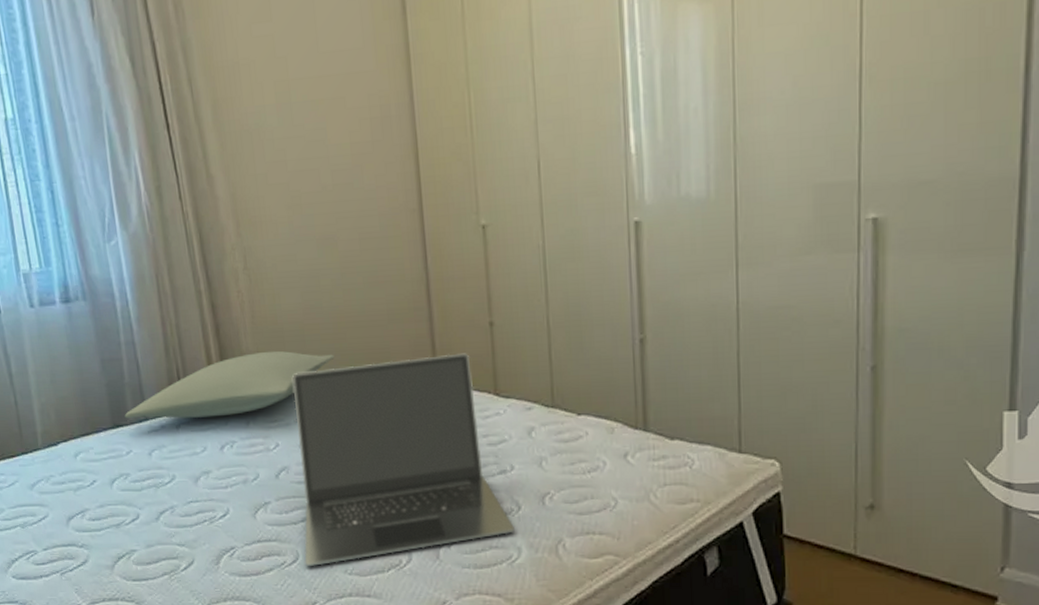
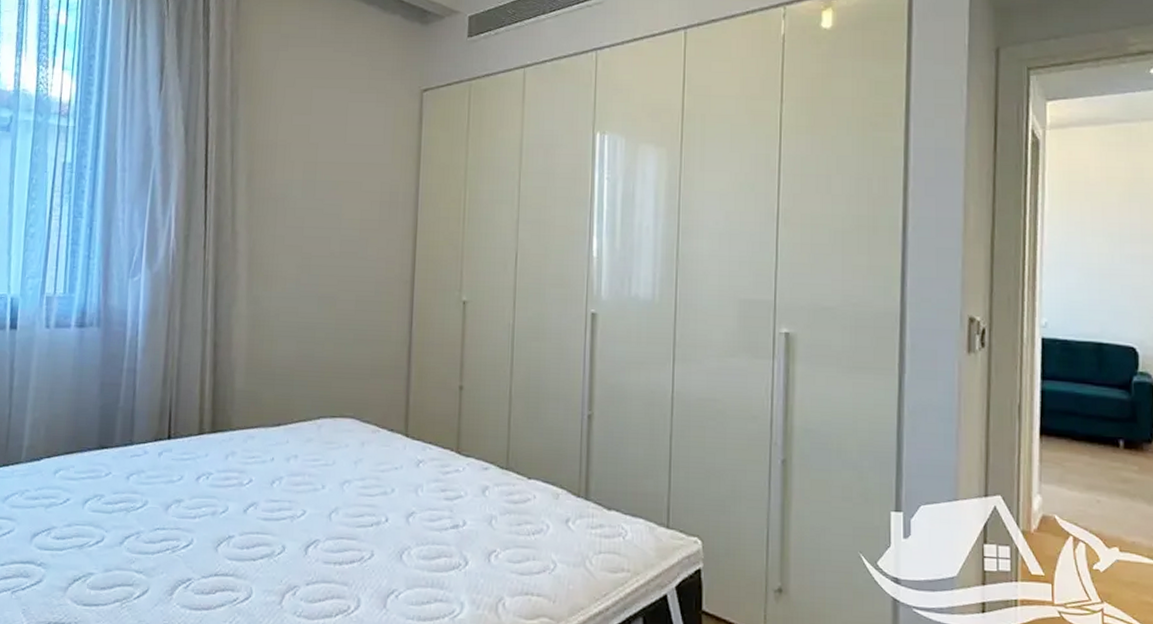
pillow: present [124,350,334,419] -> none [111,391,317,448]
laptop: present [292,353,515,567] -> none [256,411,460,606]

